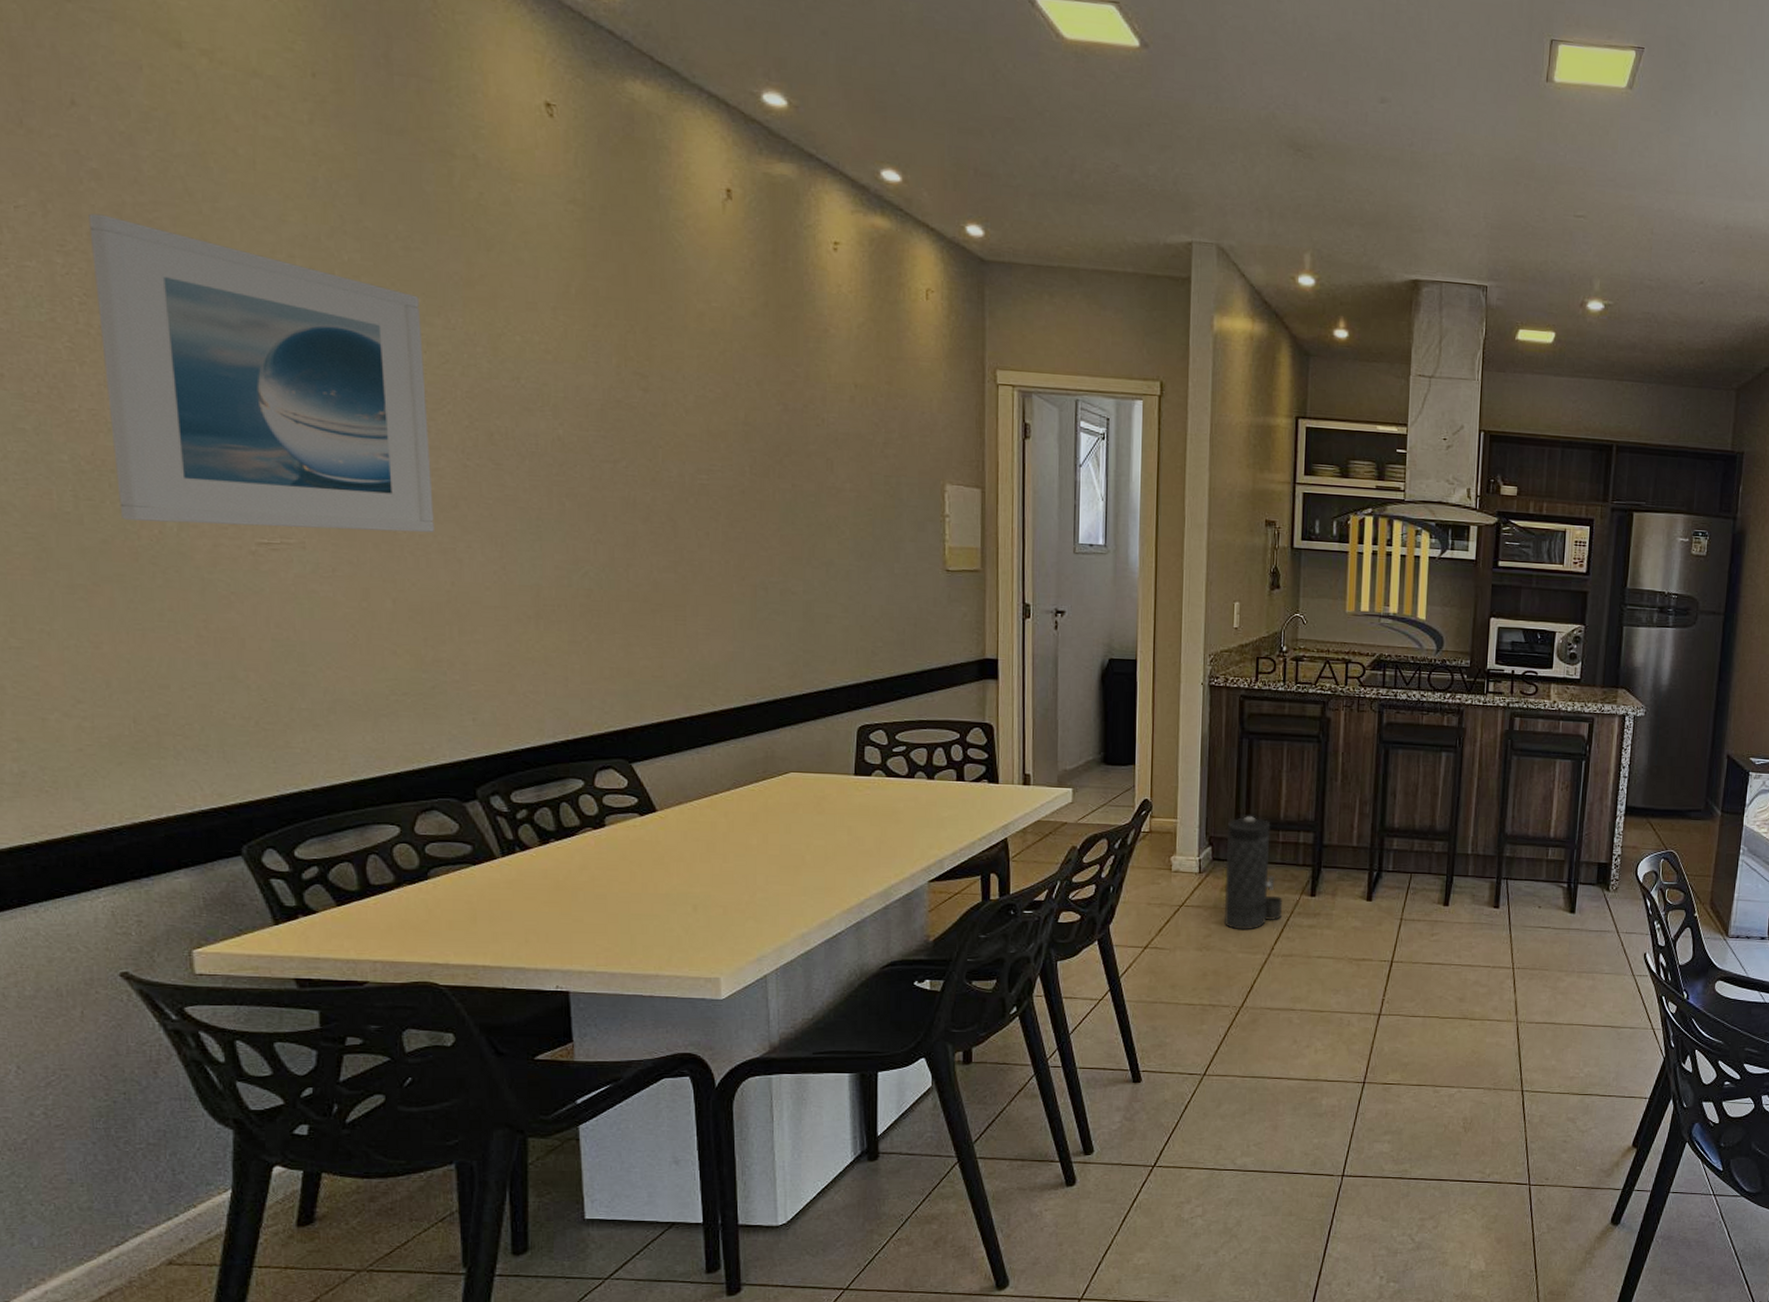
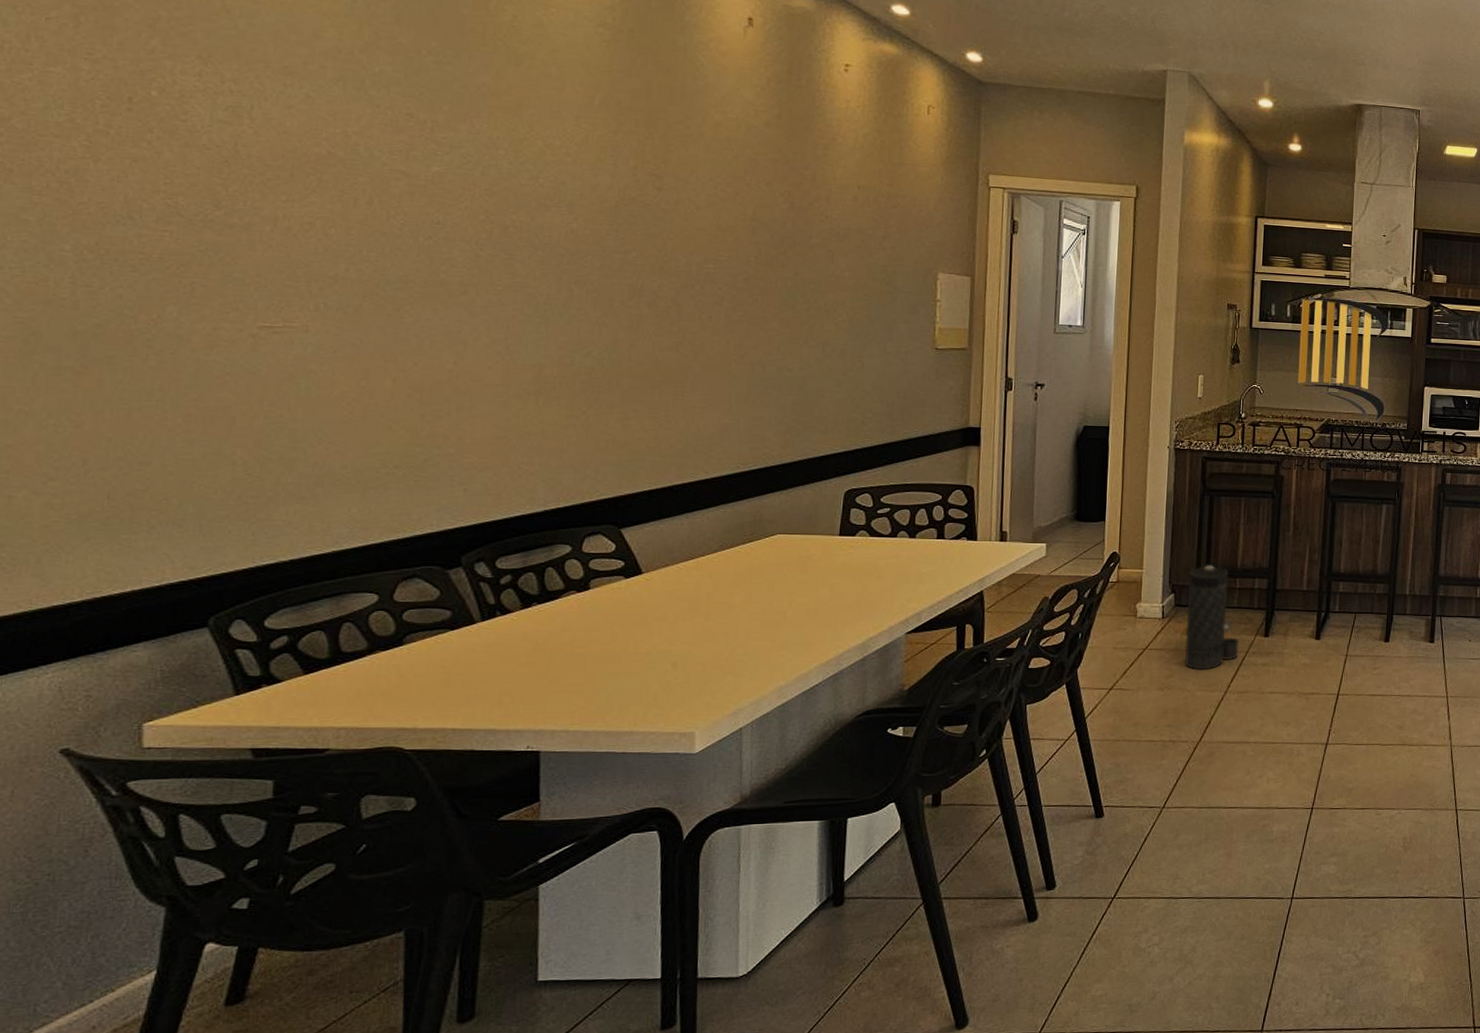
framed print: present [89,213,434,533] -> none [119,26,447,317]

